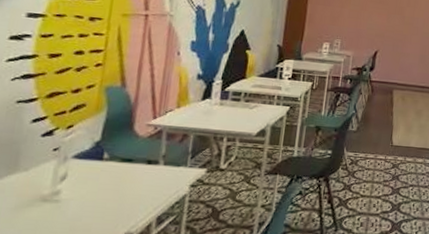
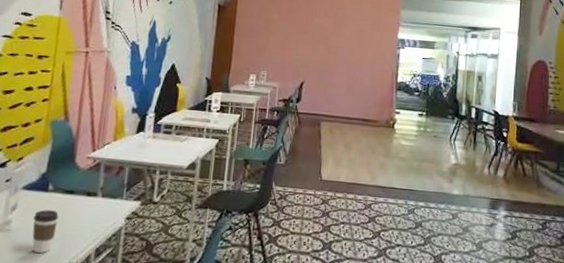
coffee cup: none [85,179,115,223] -> present [32,210,59,253]

